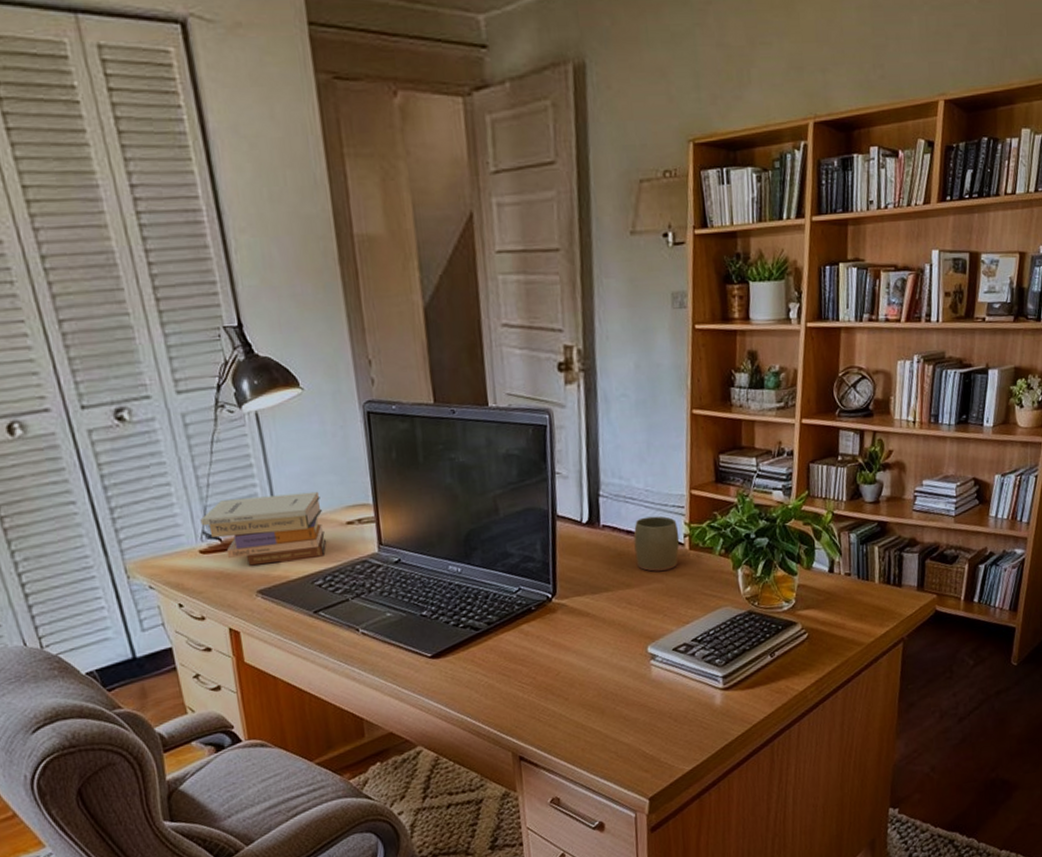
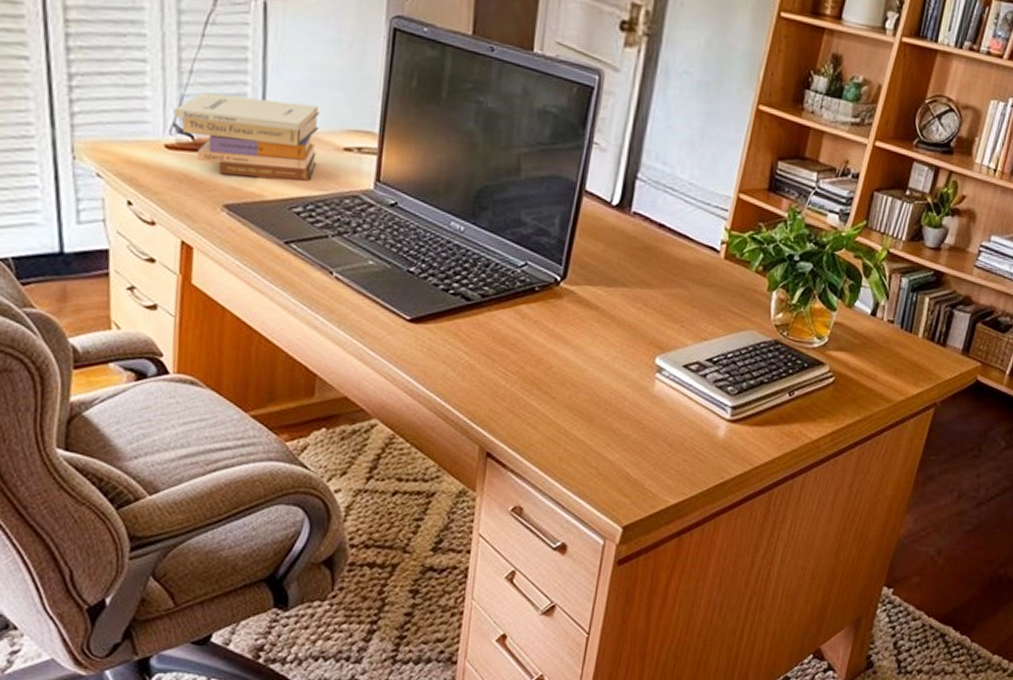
mug: present [633,516,680,572] -> none [662,212,717,277]

